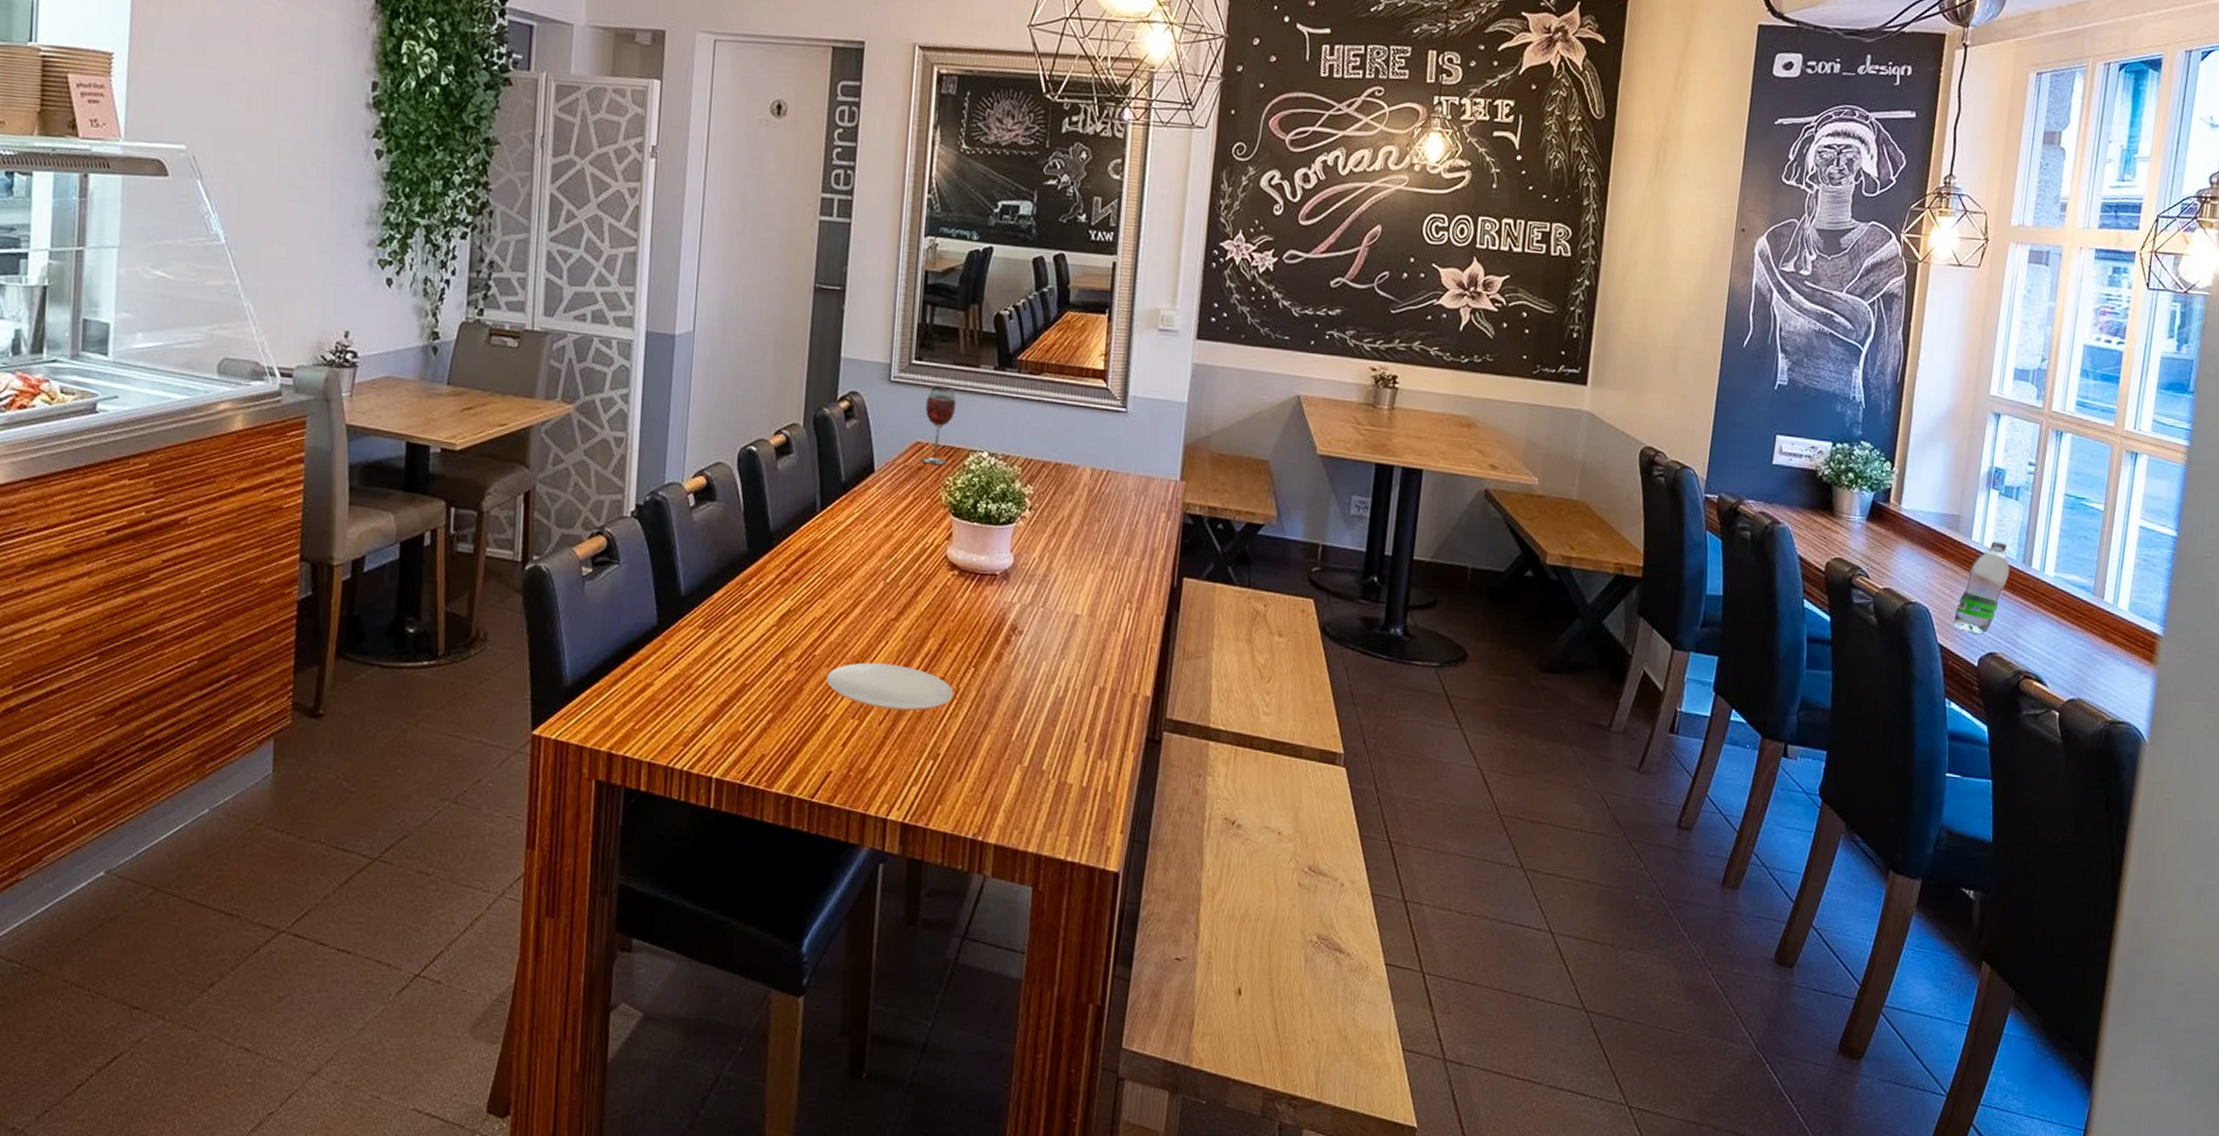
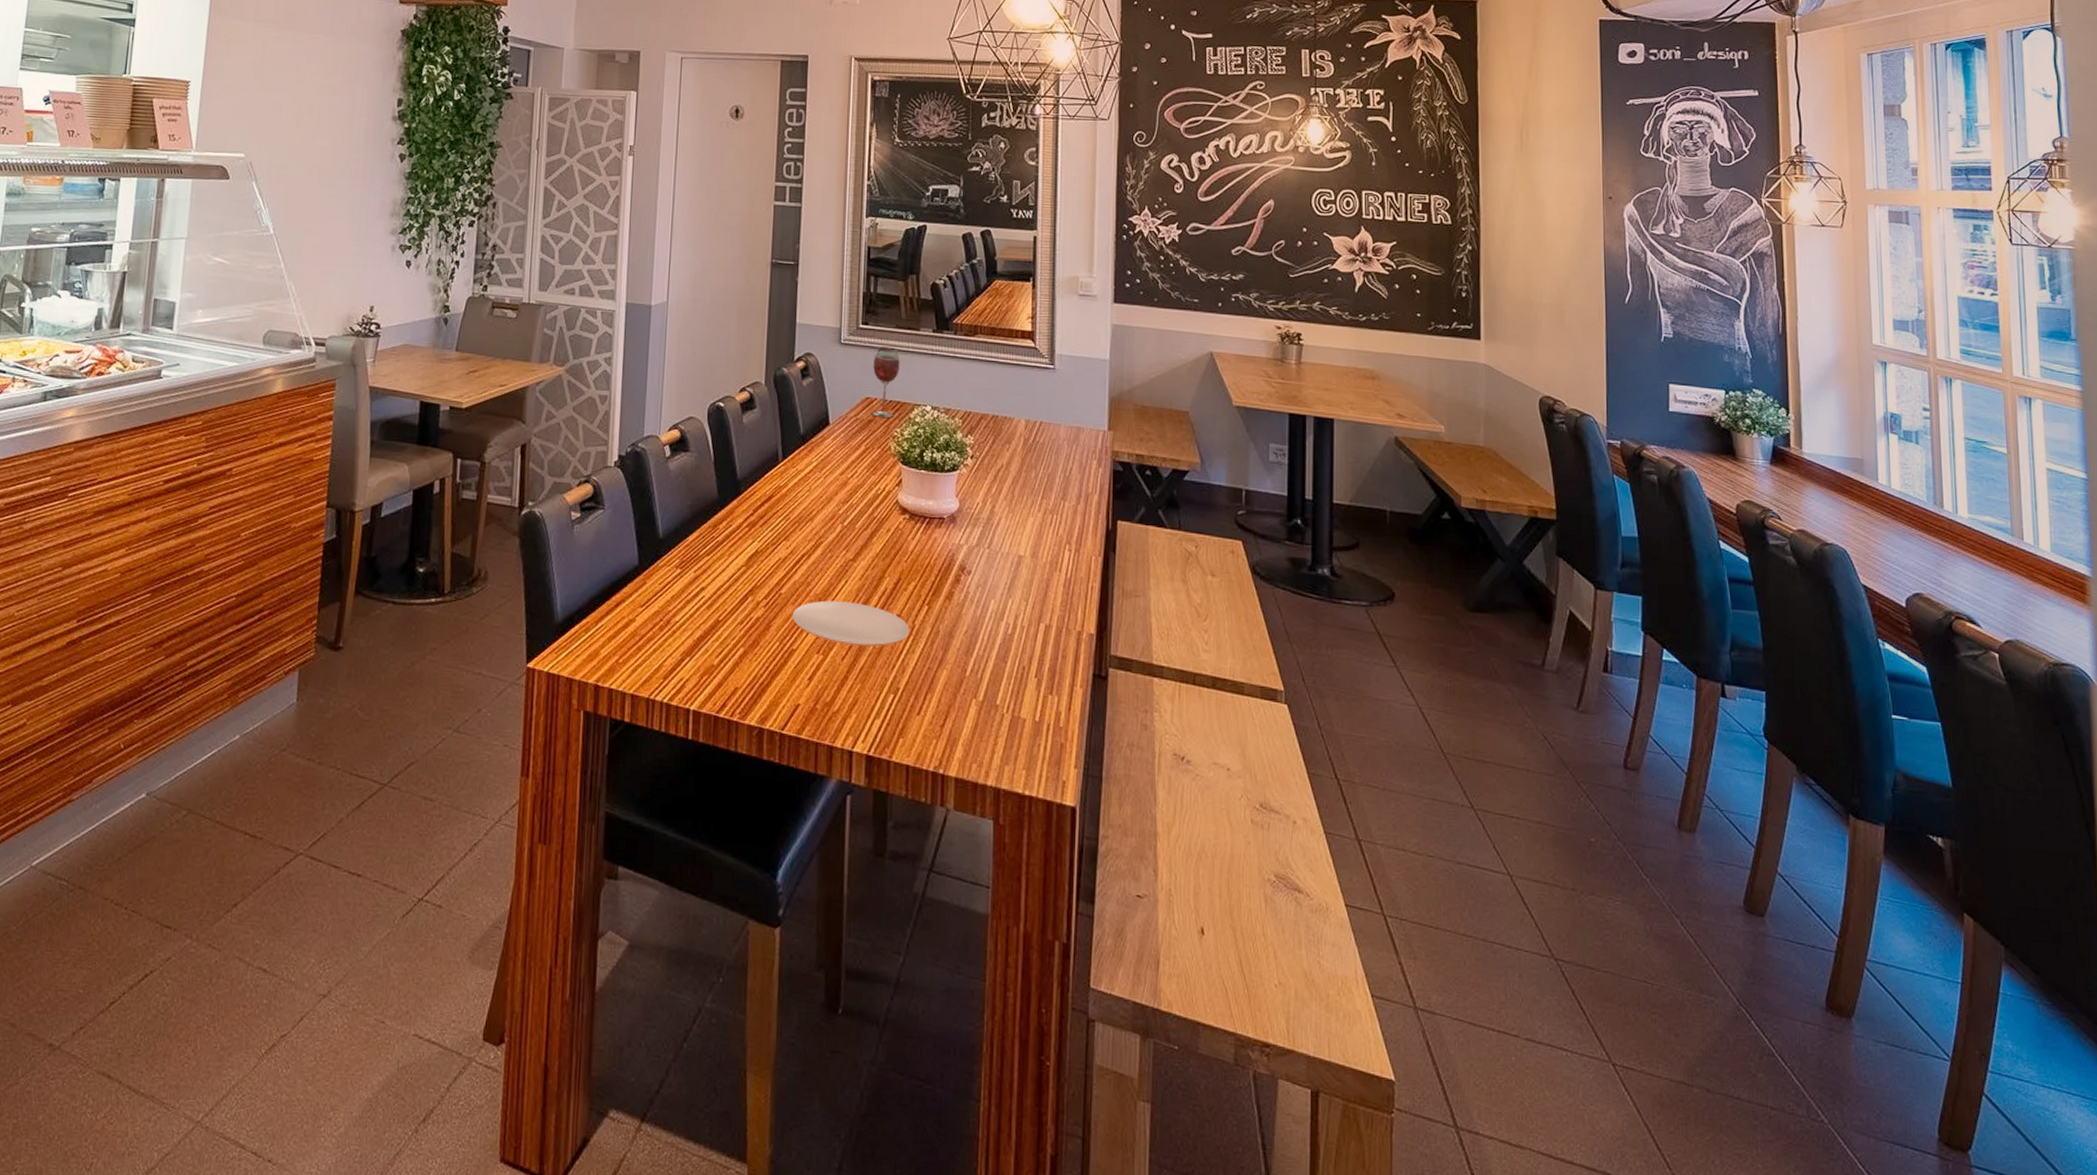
bottle: present [1953,542,2010,635] -> none [1873,485,1922,576]

